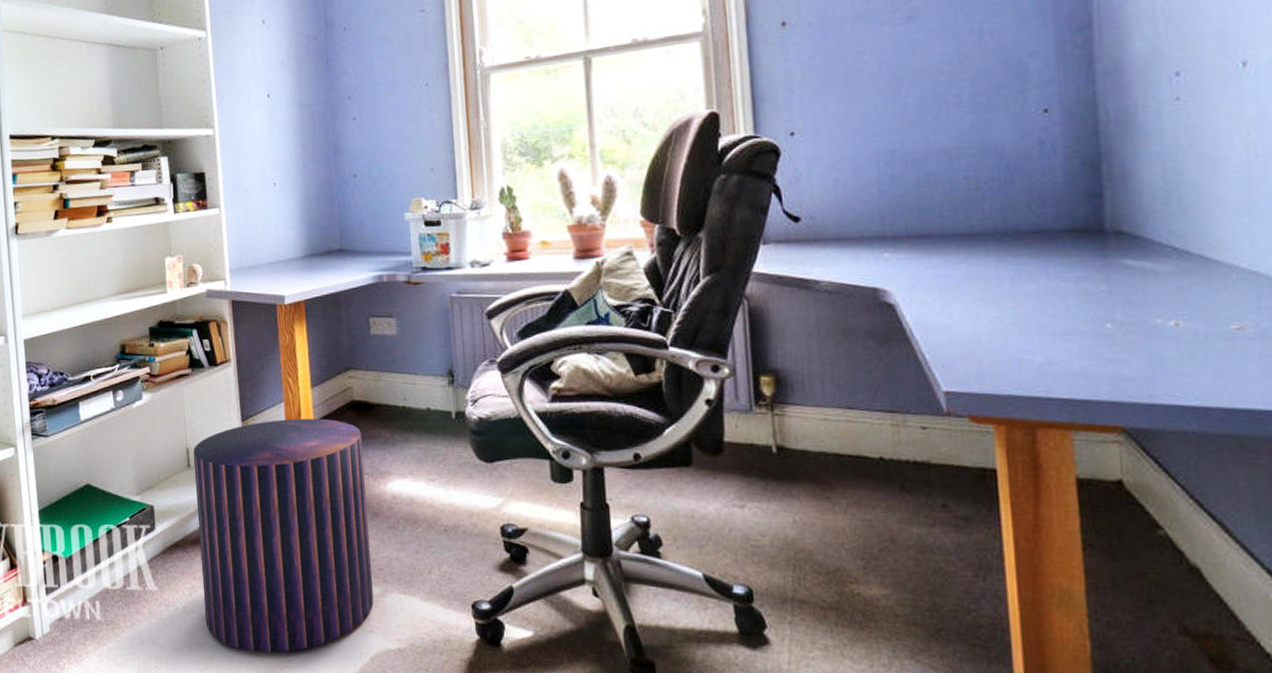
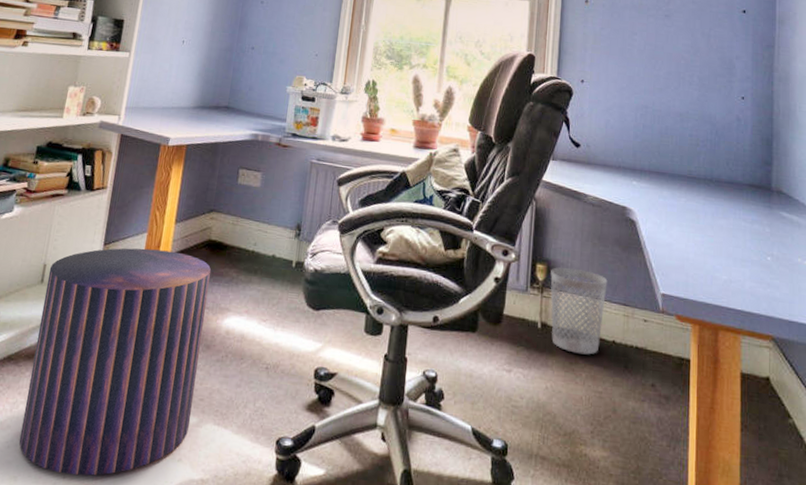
wastebasket: none [780,376,863,478] -> present [550,267,608,355]

